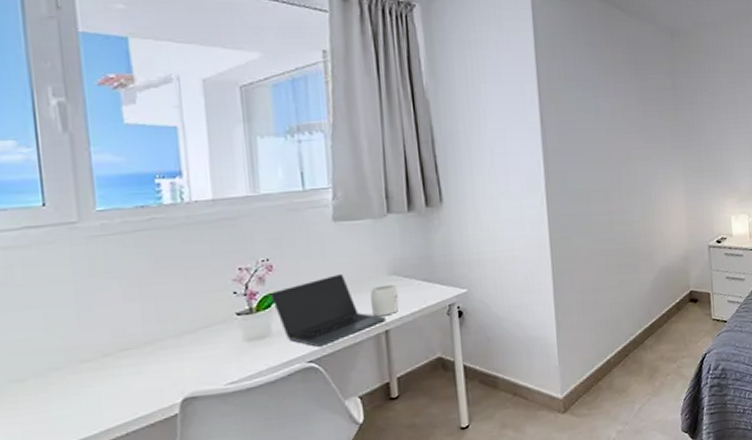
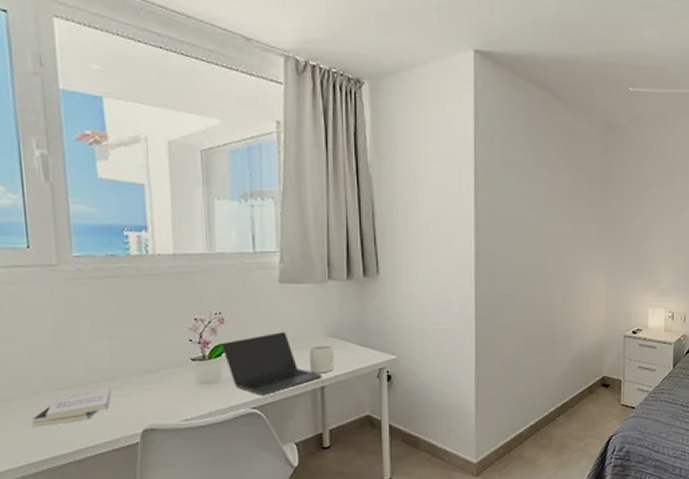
books: none [48,353,145,409] -> present [31,387,112,427]

